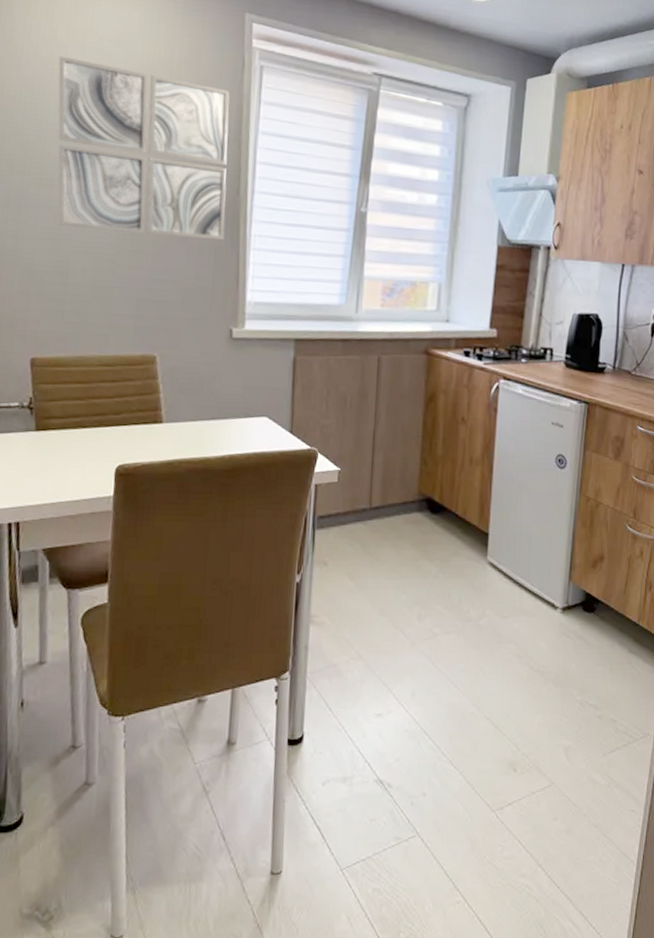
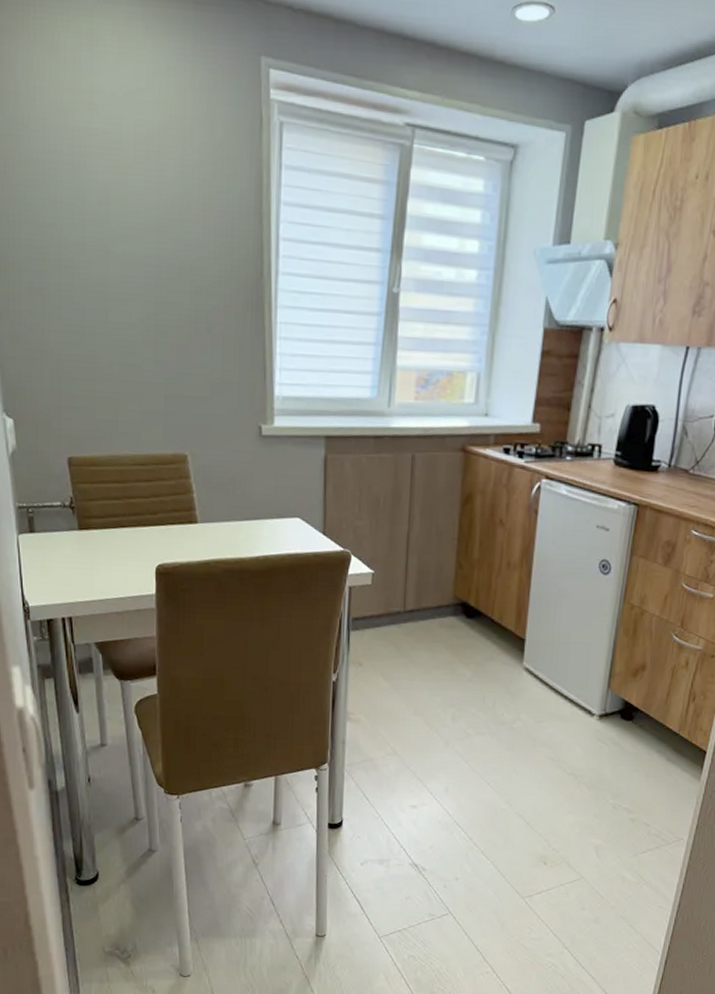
wall art: present [57,56,230,240] -> none [67,123,249,329]

